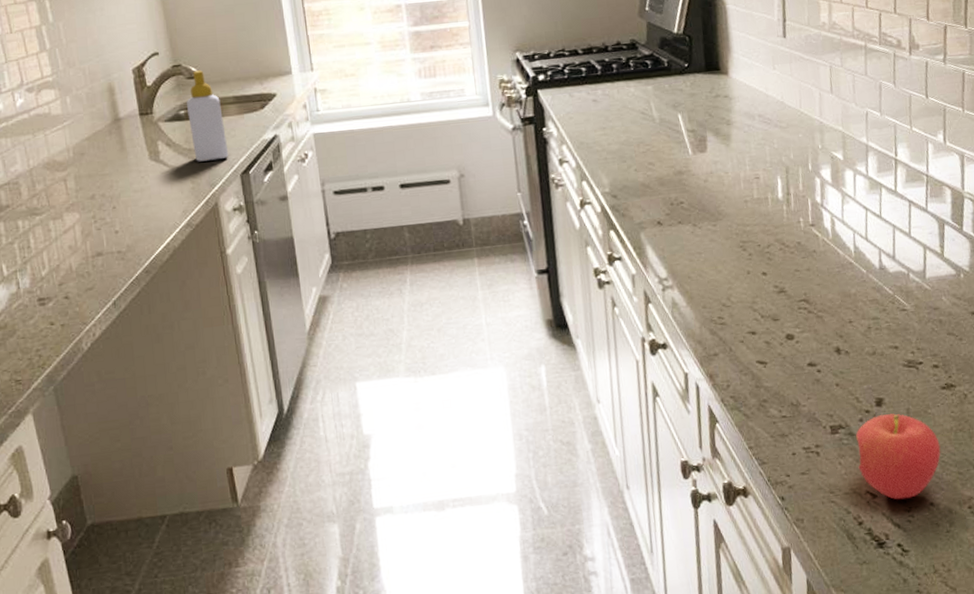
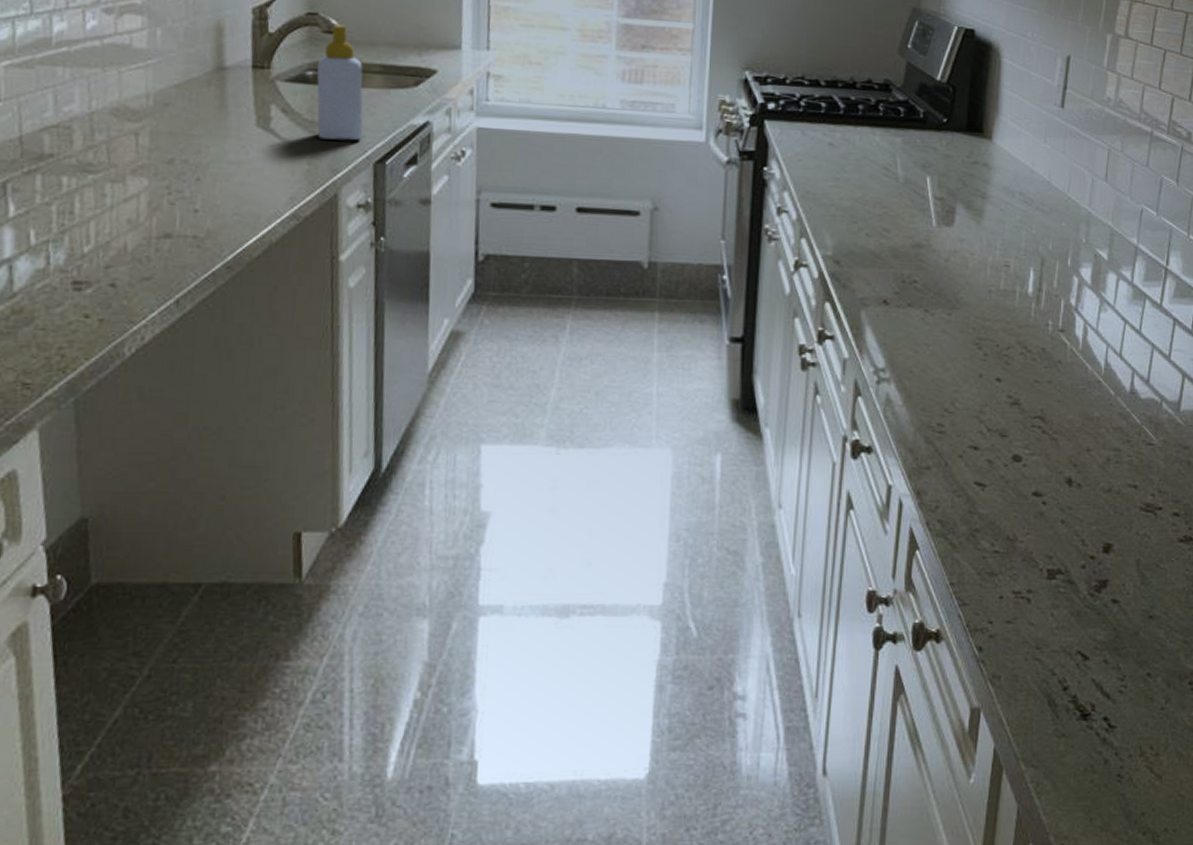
apple: present [855,413,941,500] -> none [1072,563,1168,666]

